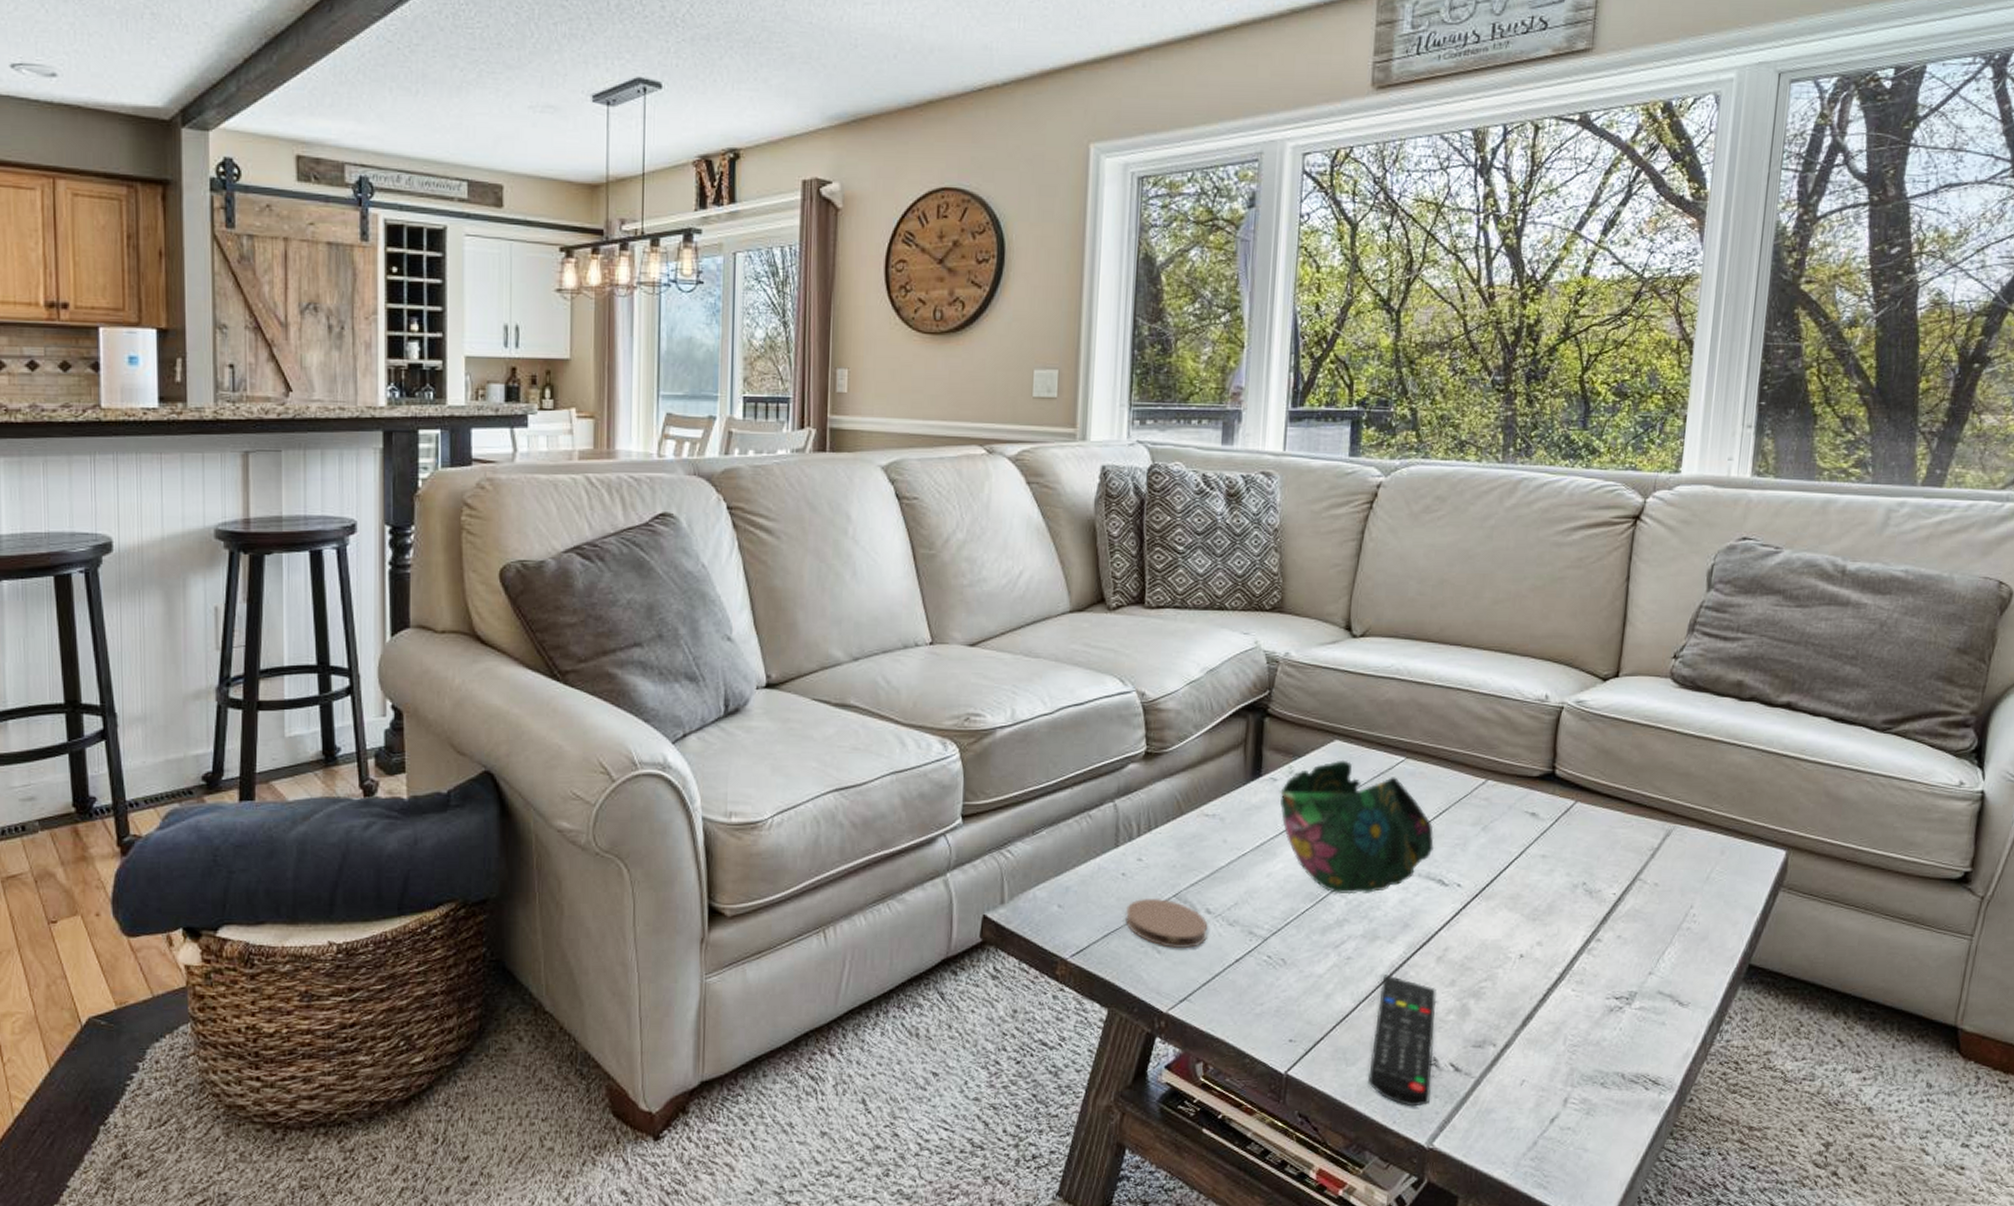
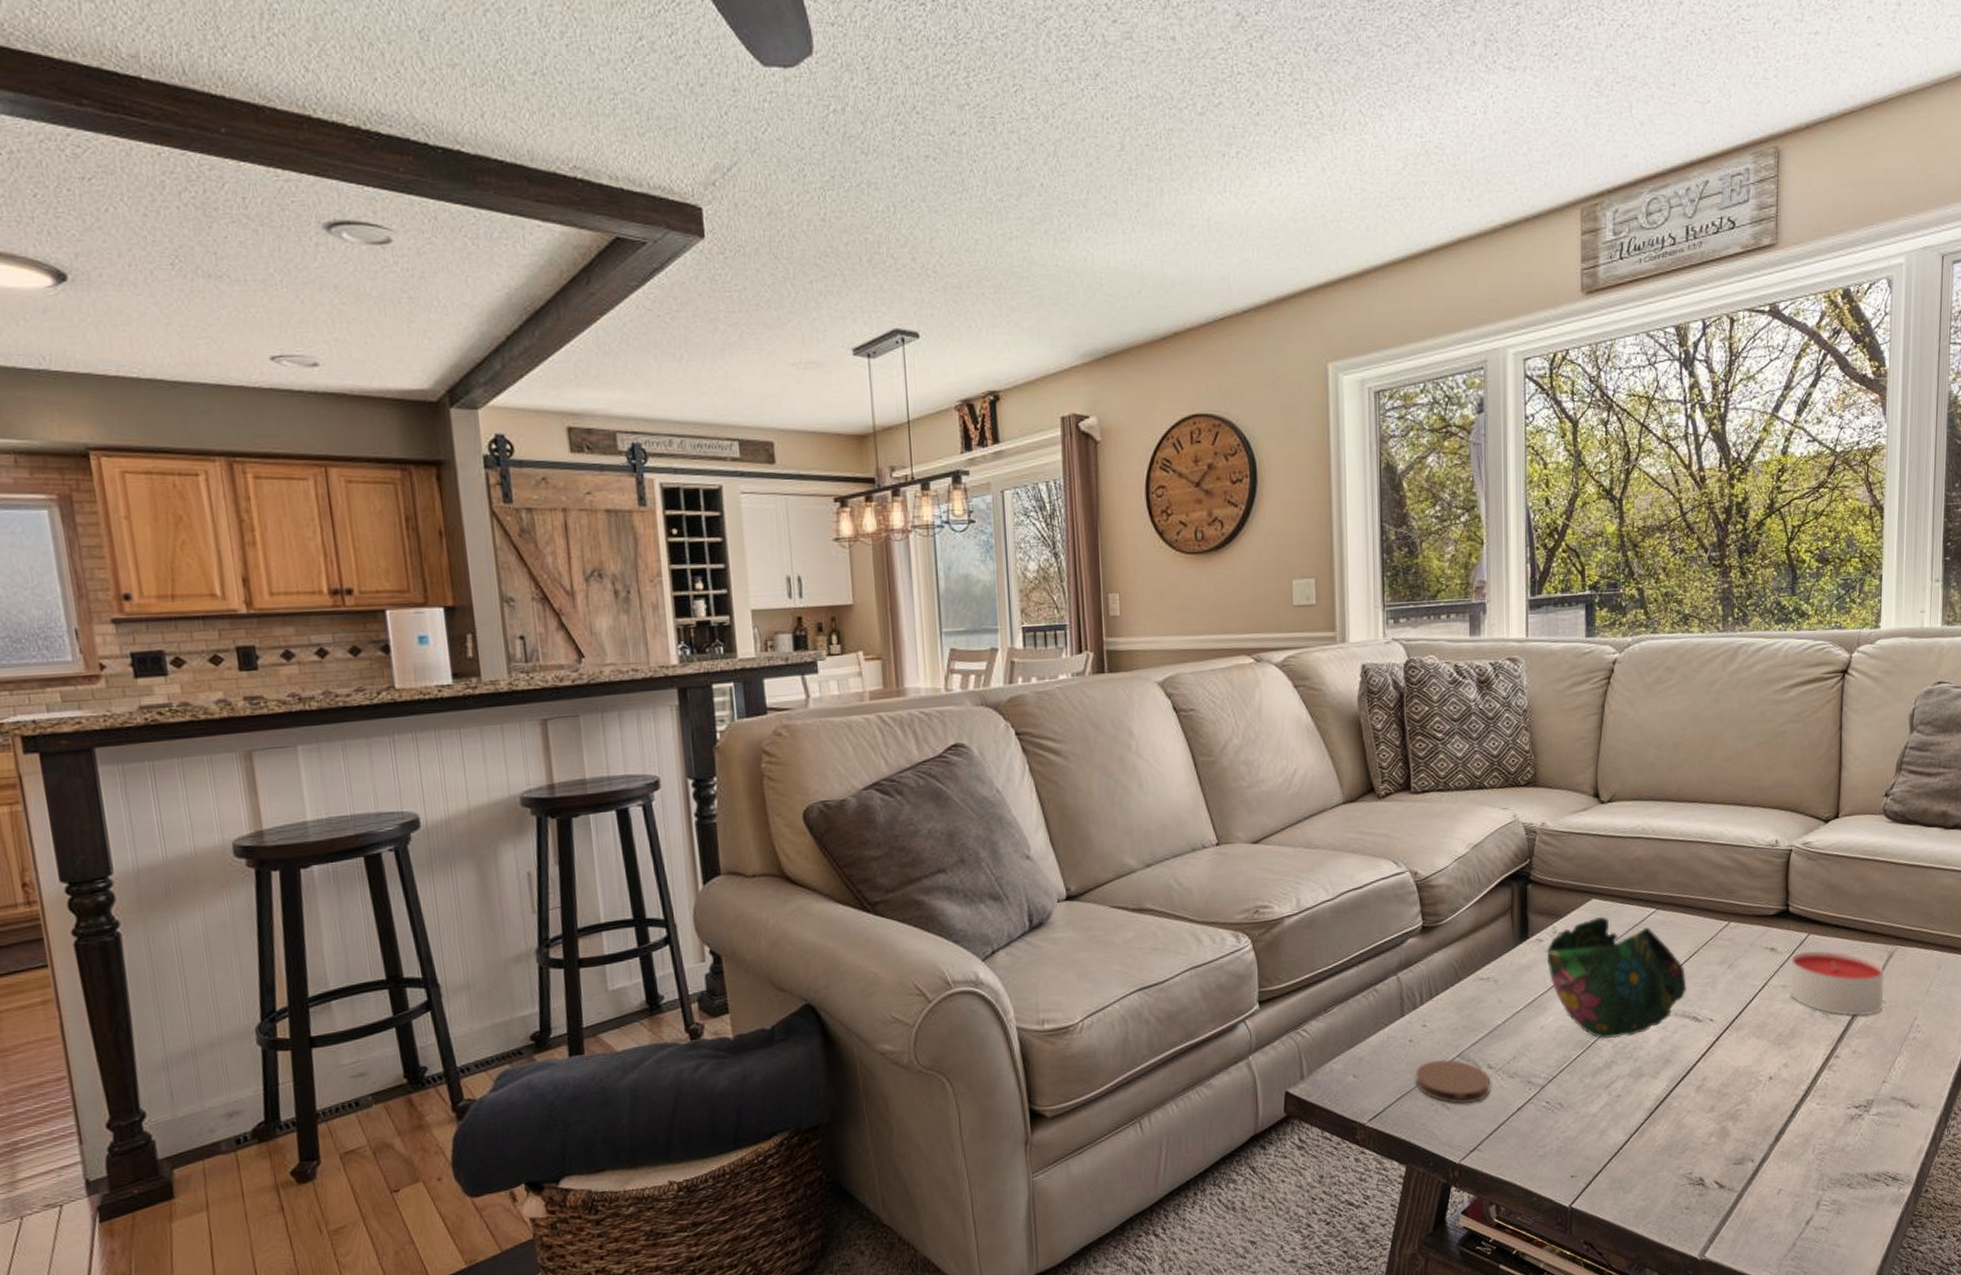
remote control: present [1368,975,1437,1107] -> none [1644,1107,1700,1224]
candle: none [1551,820,1659,899] -> present [1791,950,1884,1017]

